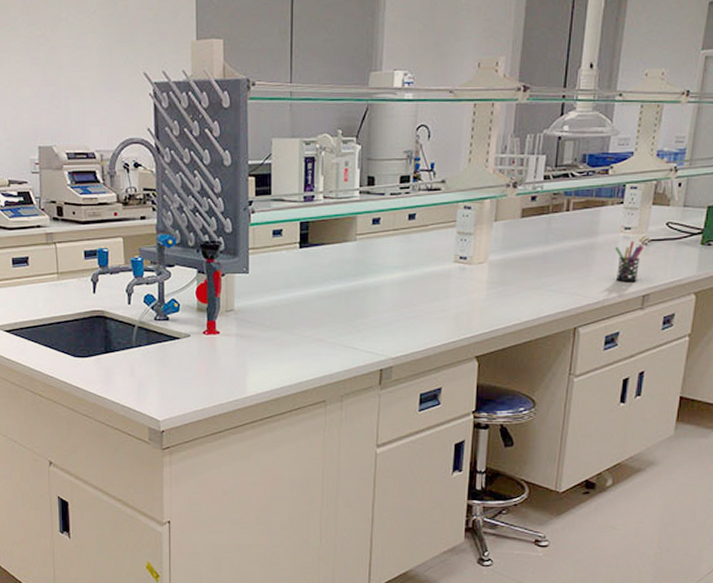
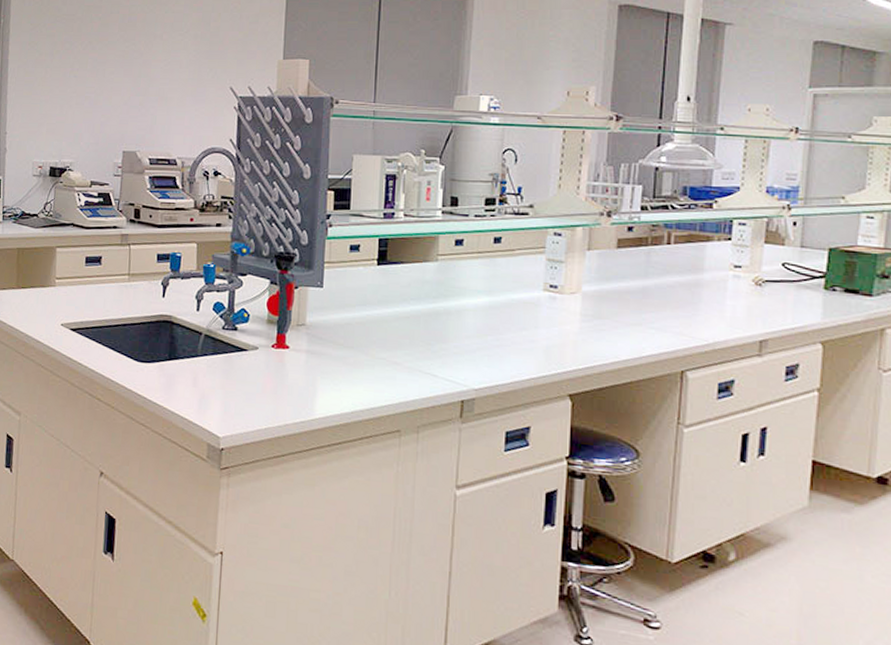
pen holder: present [615,241,644,282] -> none [724,280,758,326]

